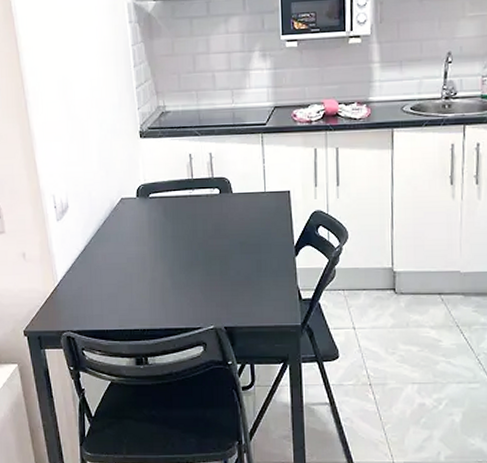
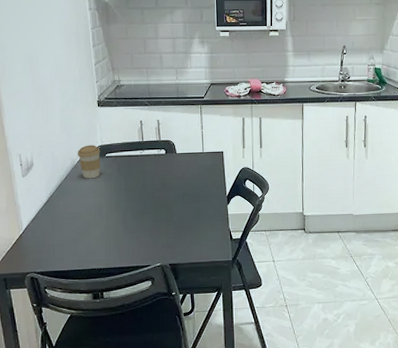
coffee cup: none [117,183,144,224] -> present [77,145,101,179]

